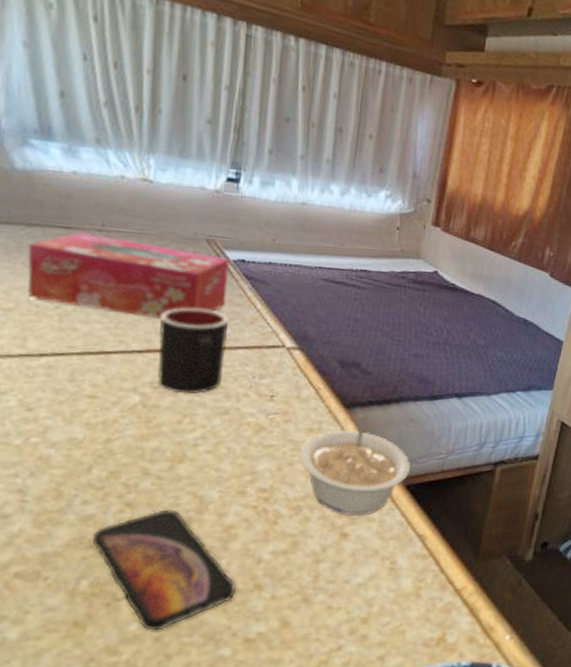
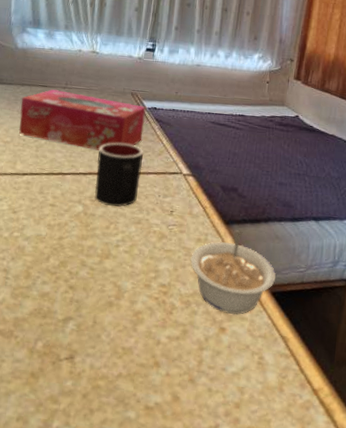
smartphone: present [92,509,236,631] -> none [46,293,141,389]

